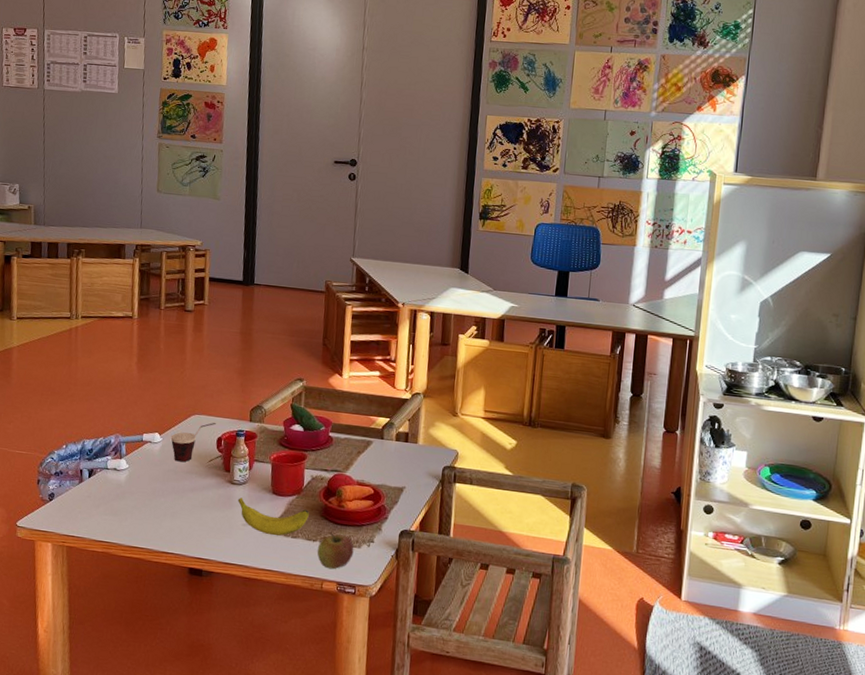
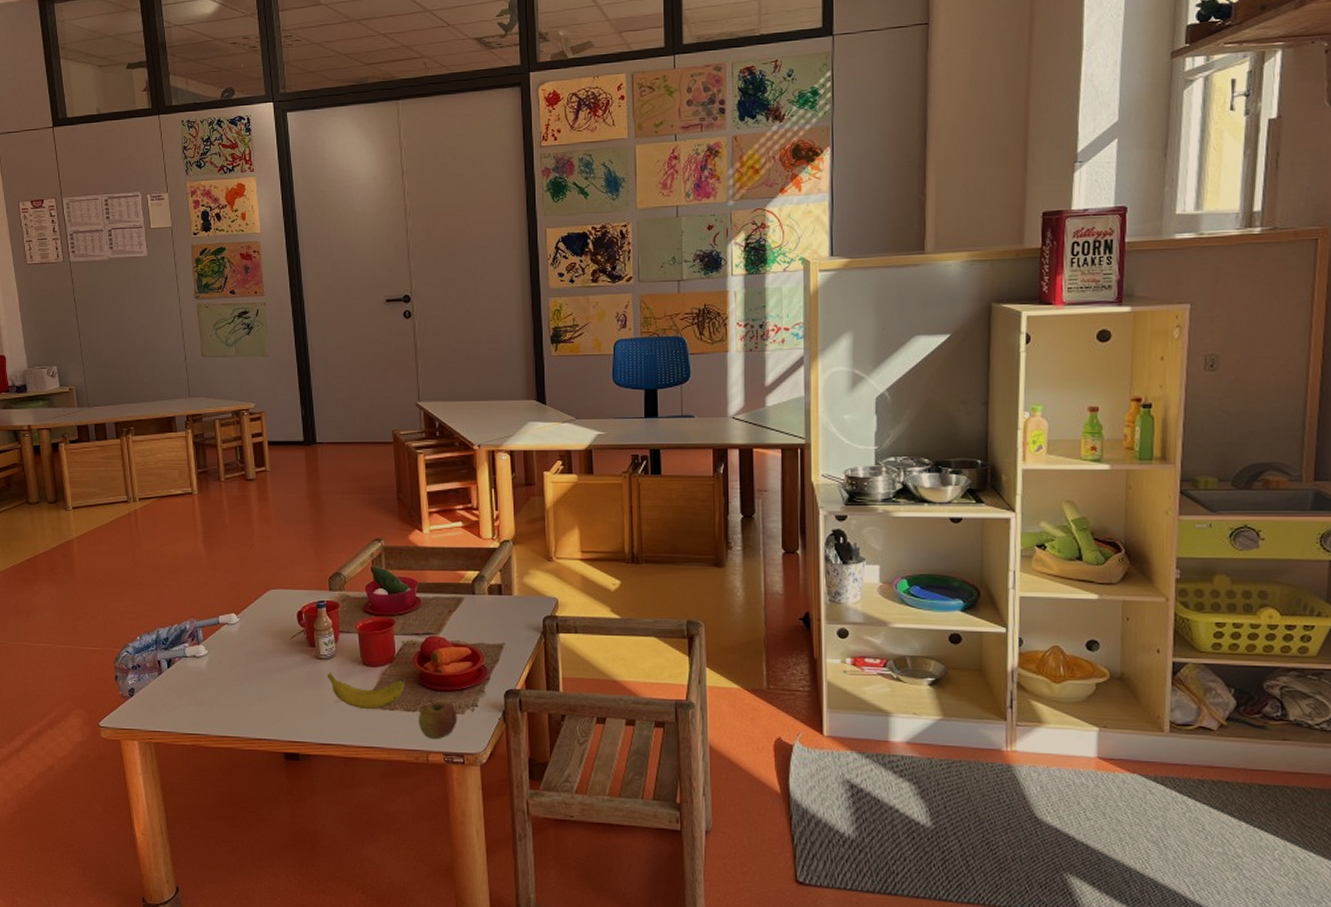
cup: present [170,422,216,462] -> none [248,595,294,642]

